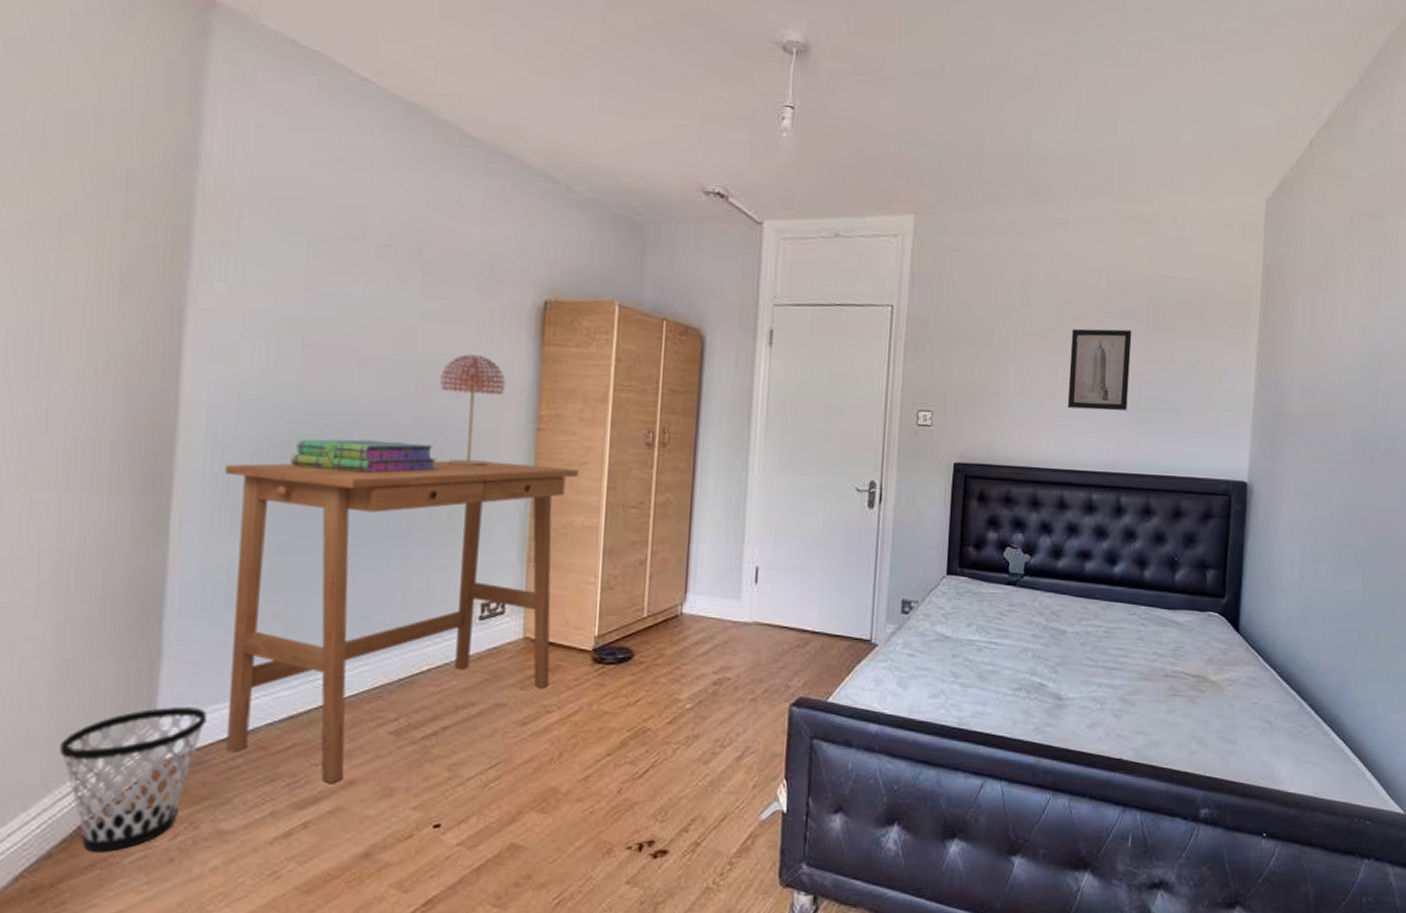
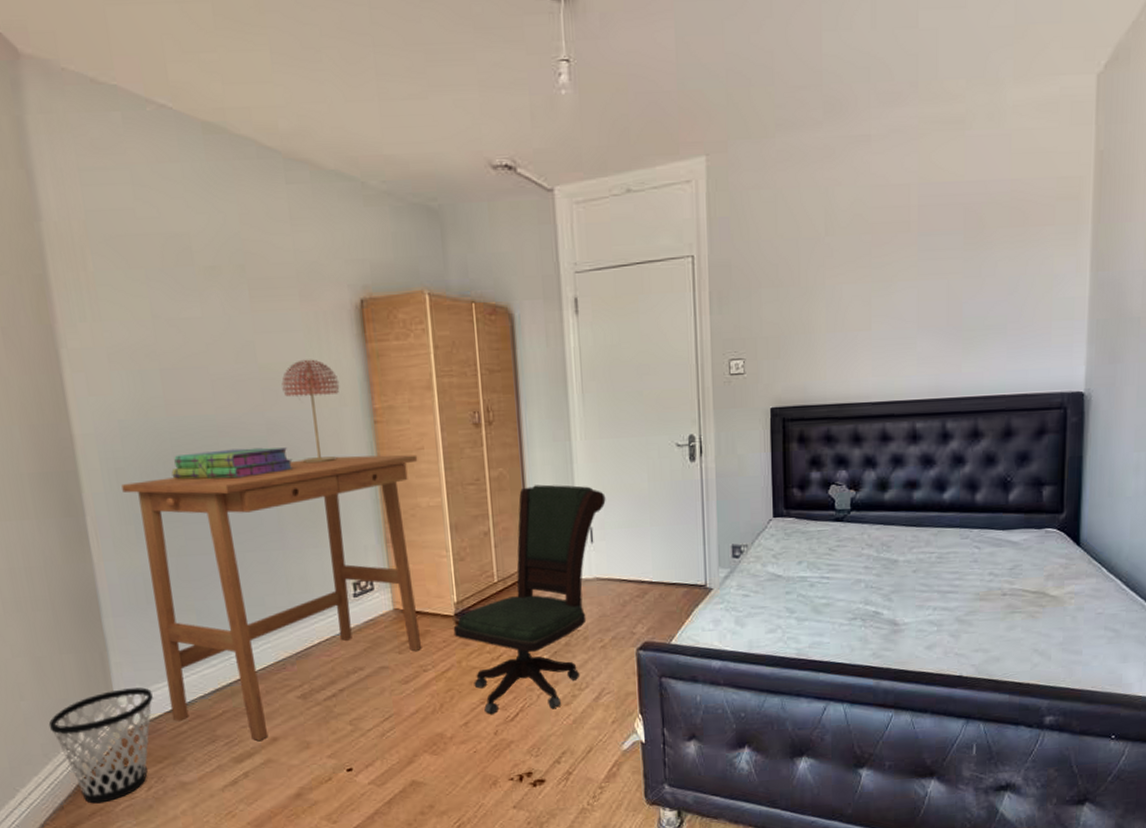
office chair: none [588,515,777,770] -> present [453,484,606,715]
wall art: present [1067,328,1132,411] -> none [883,246,949,337]

